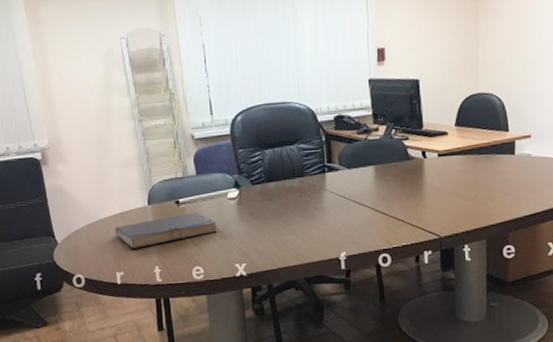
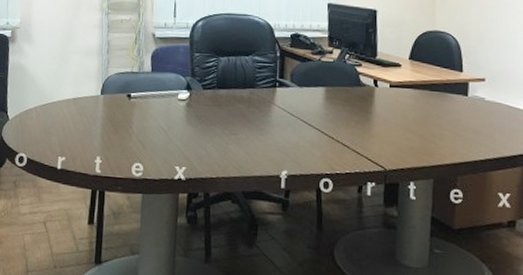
file folder: present [115,212,218,249] -> none [65,108,164,136]

